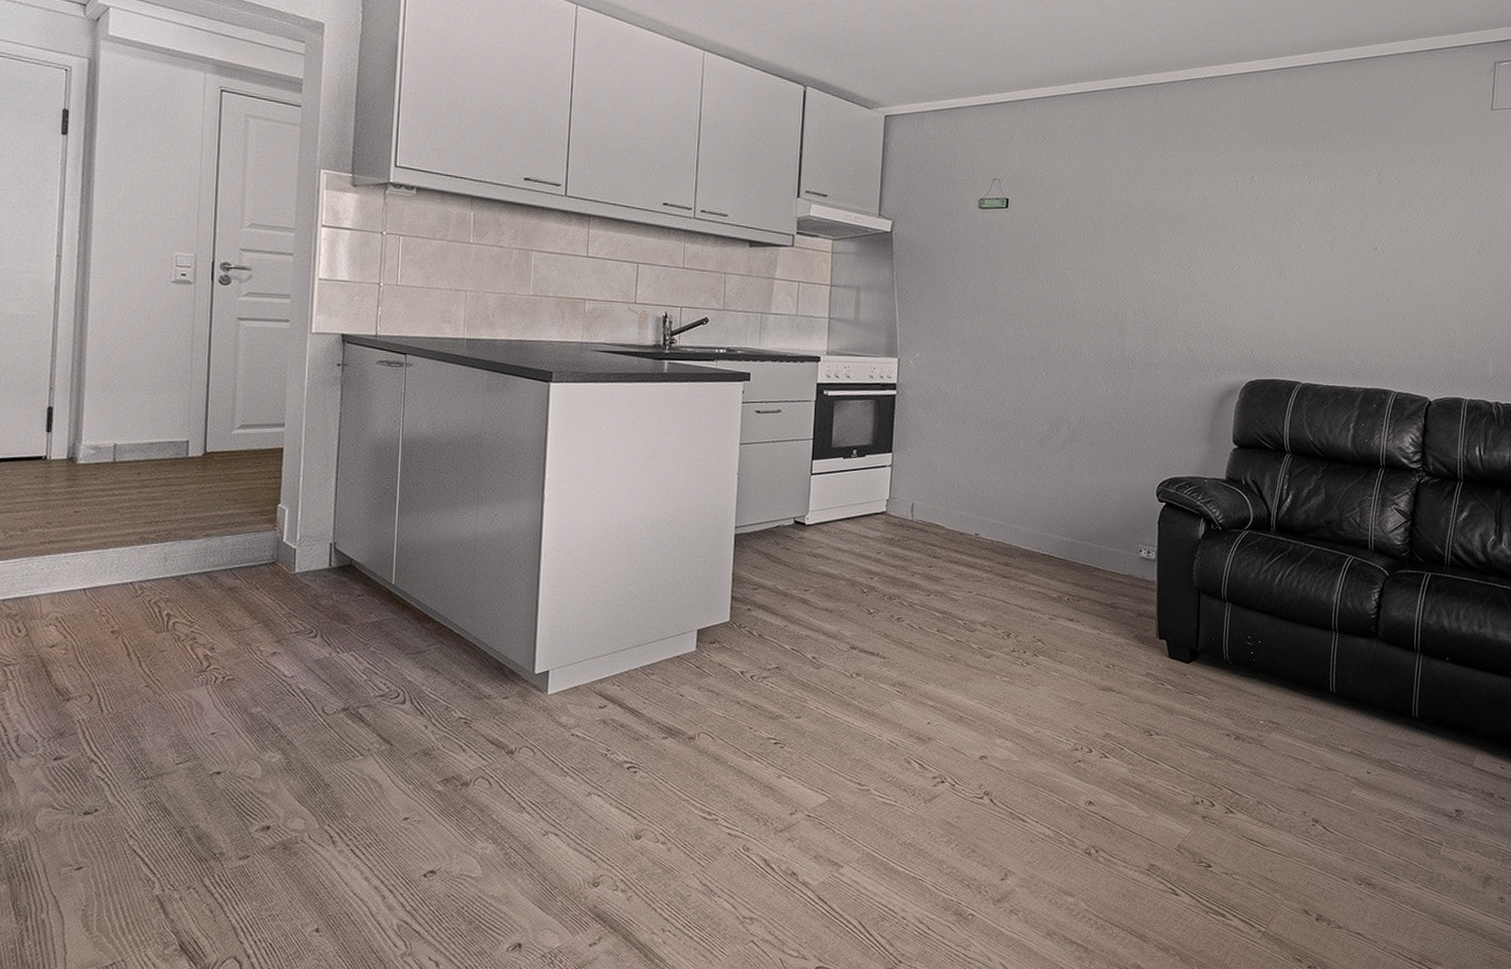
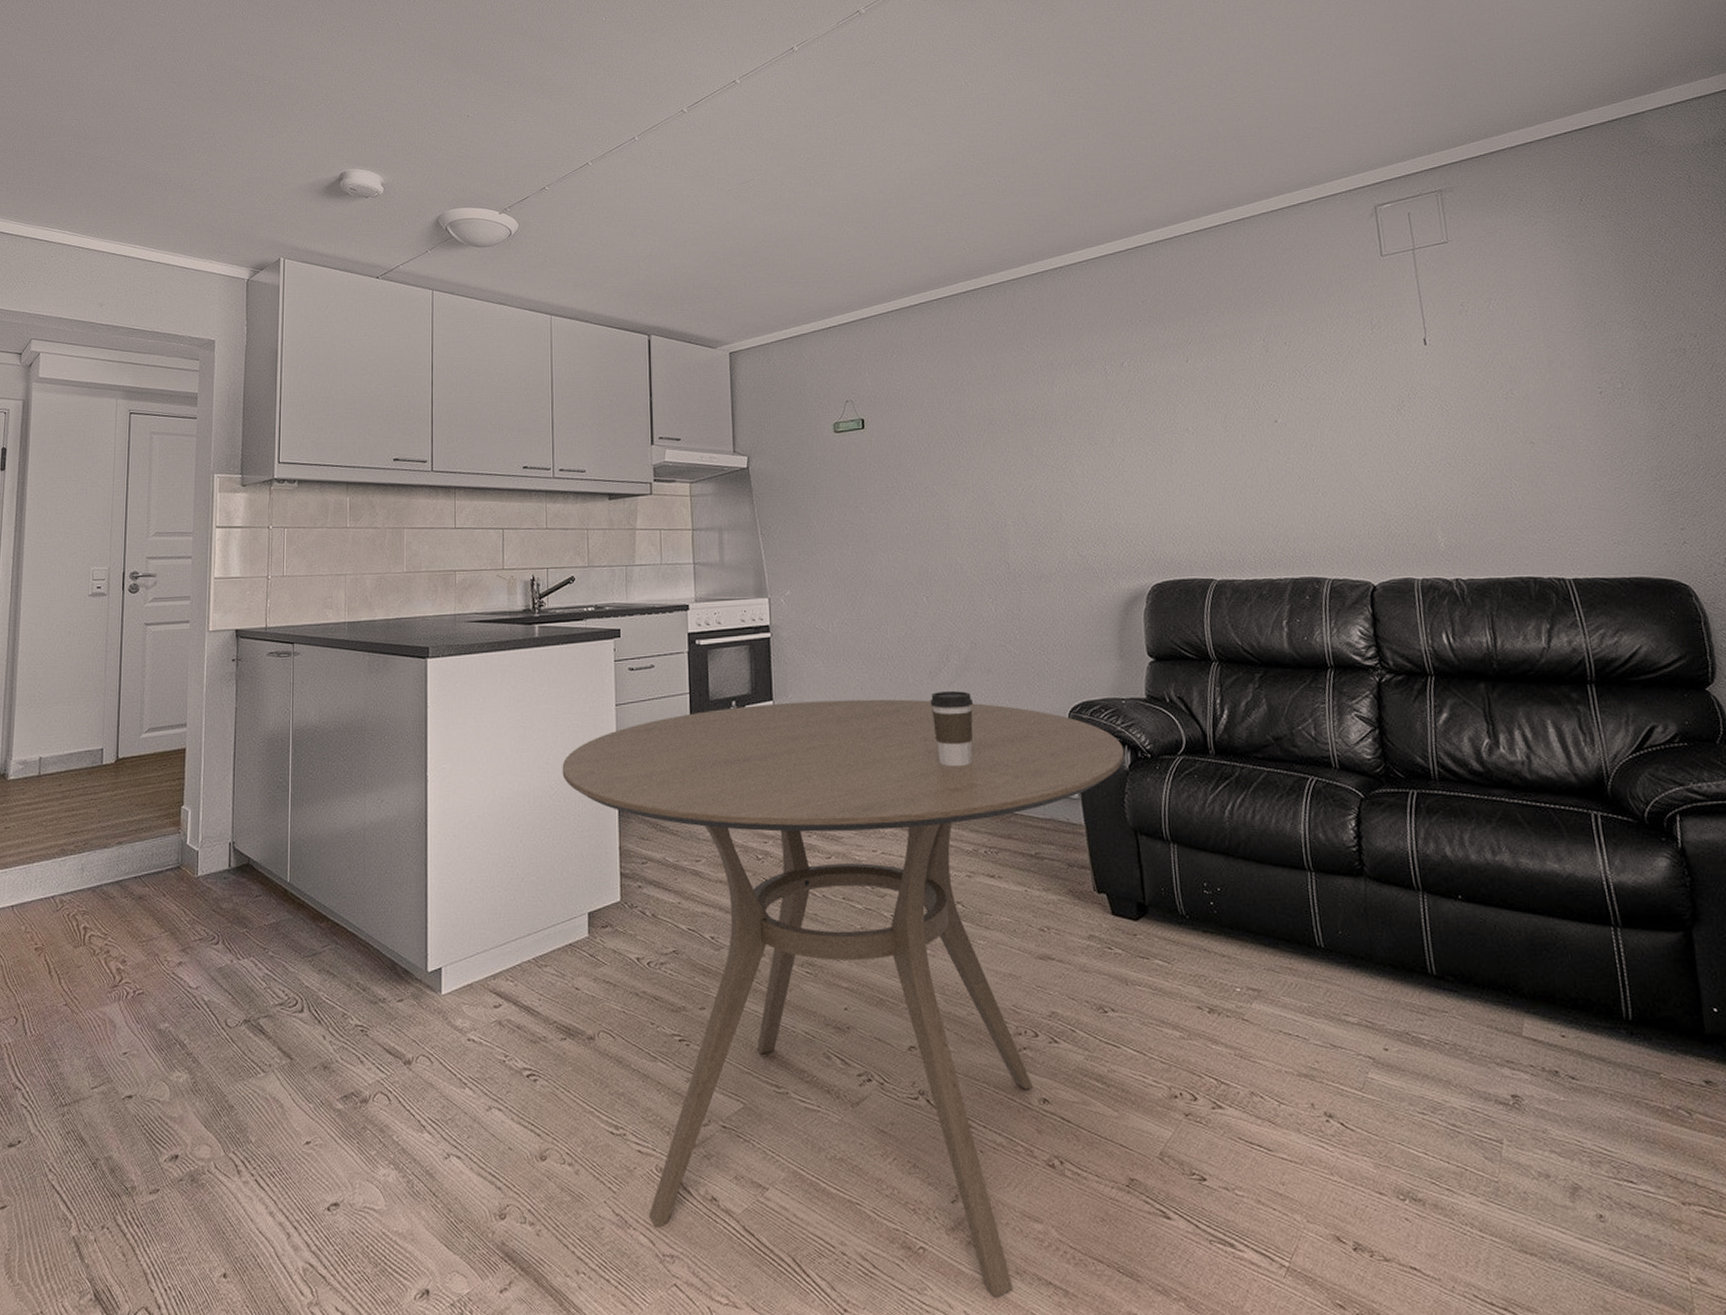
dining table: none [681,455,1200,952] -> present [562,699,1124,1297]
coffee cup: none [1037,457,1075,525] -> present [930,690,973,767]

